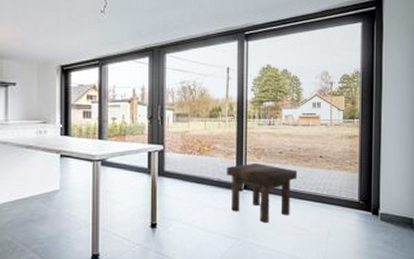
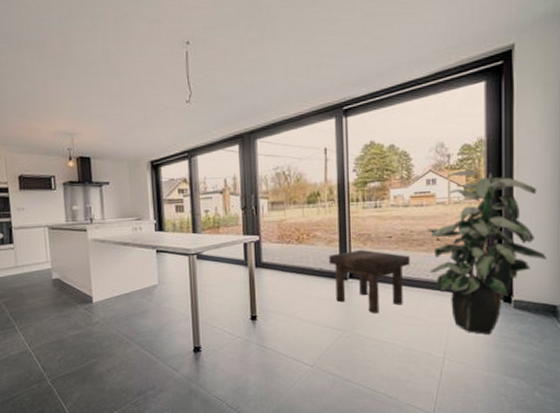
indoor plant: none [312,97,407,244] -> present [427,170,547,335]

